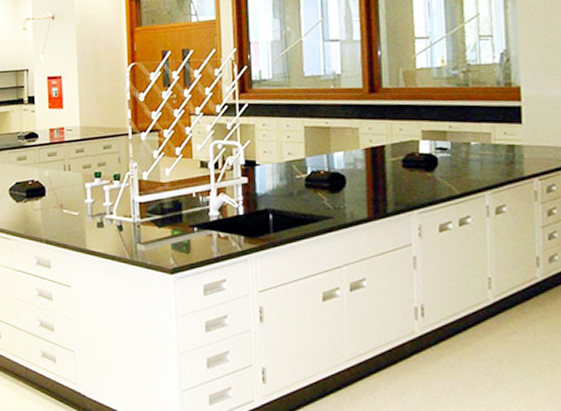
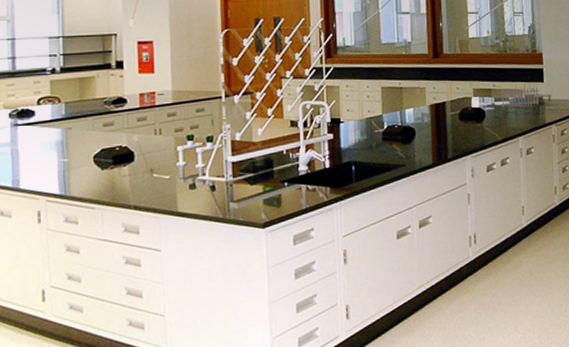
garden set: none [428,129,535,154] -> present [478,86,552,107]

